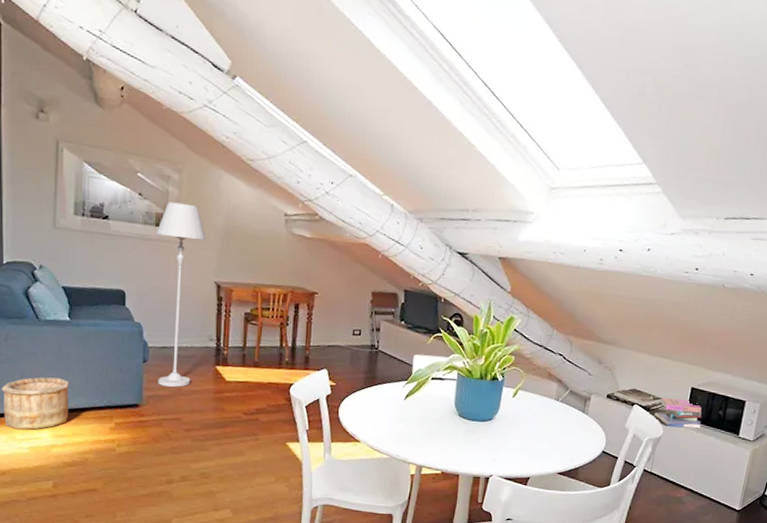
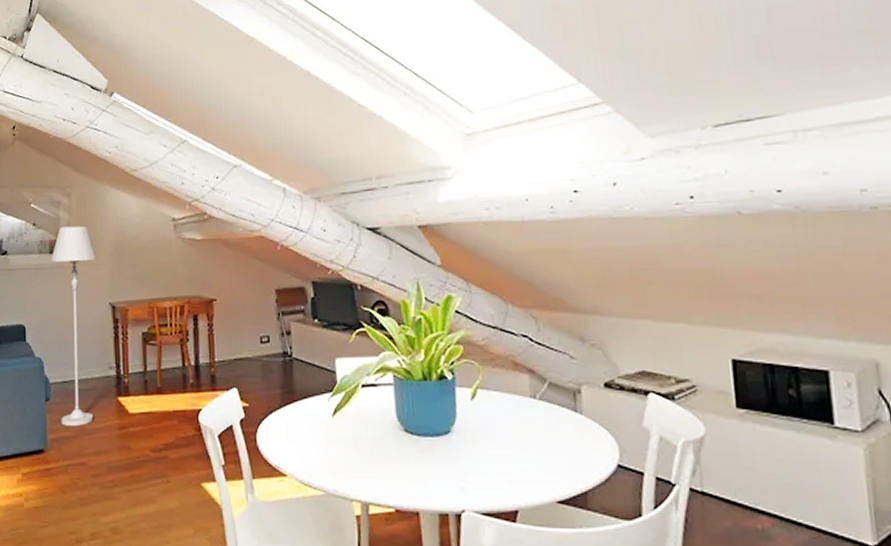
books: present [654,397,703,429] -> none [684,378,765,420]

